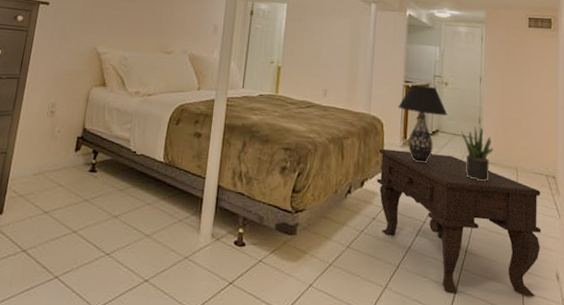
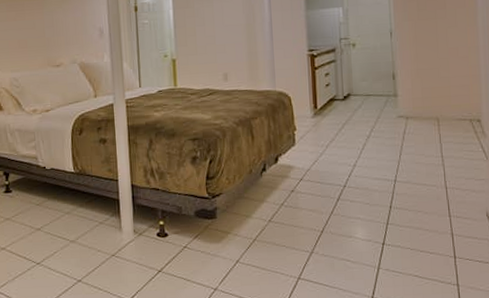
side table: present [377,148,541,297] -> none [290,117,468,246]
table lamp: present [398,84,448,164] -> none [304,50,359,130]
potted plant: present [461,127,493,181] -> none [375,83,411,137]

